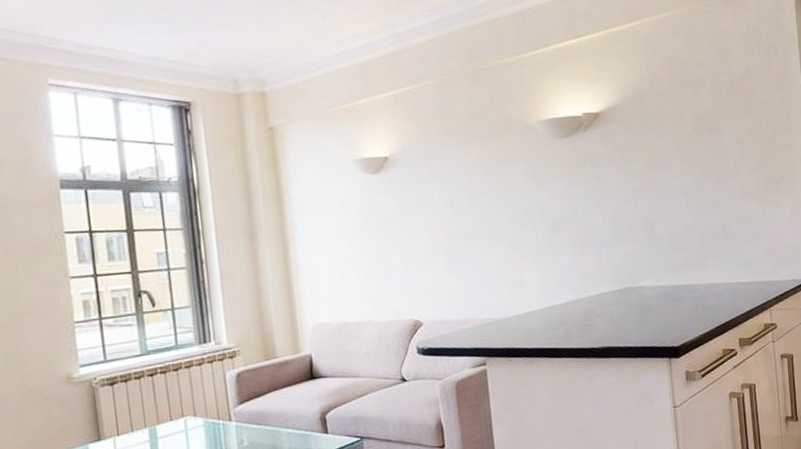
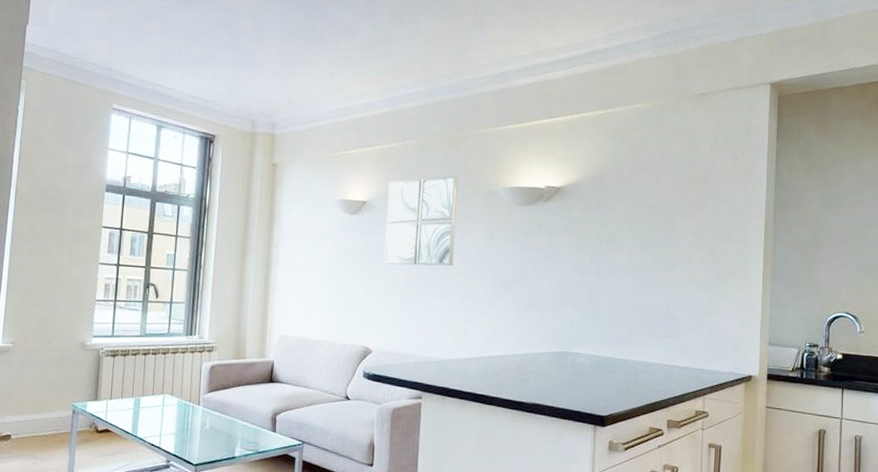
wall art: none [410,114,497,225] -> present [384,175,459,267]

